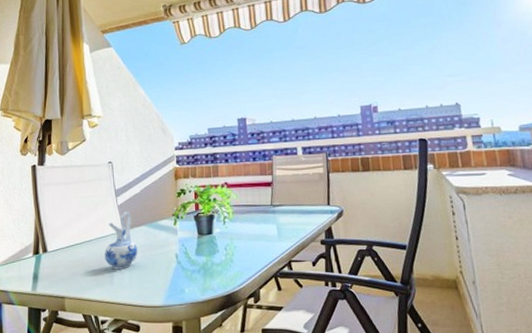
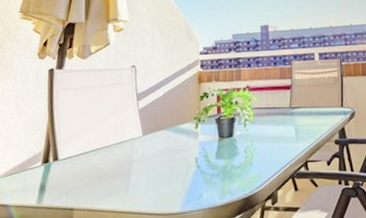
ceramic pitcher: present [104,211,138,270] -> none [121,116,157,177]

